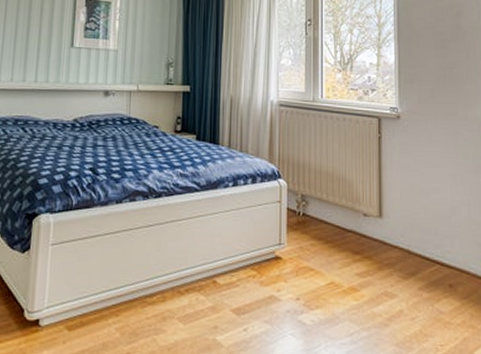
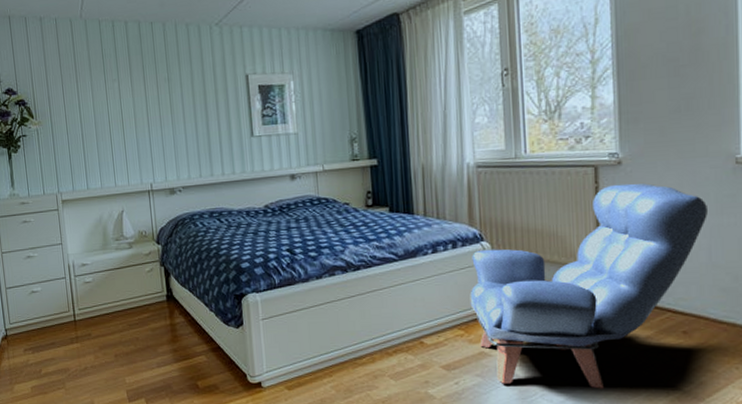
armchair: none [264,136,467,342] -> present [470,183,707,389]

